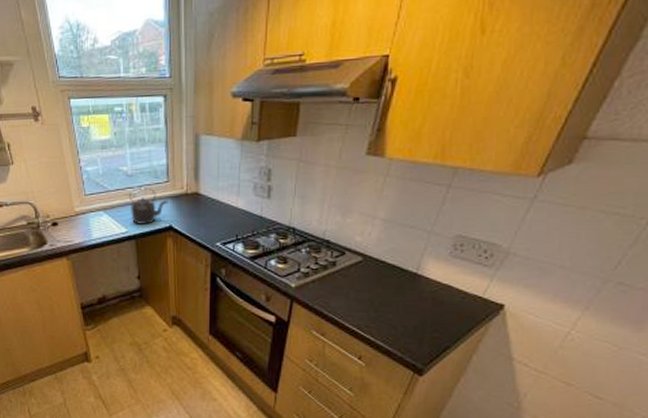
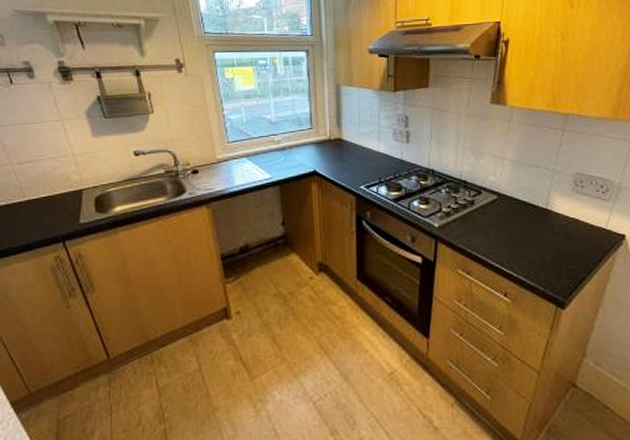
kettle: present [128,187,168,224] -> none [272,134,312,170]

